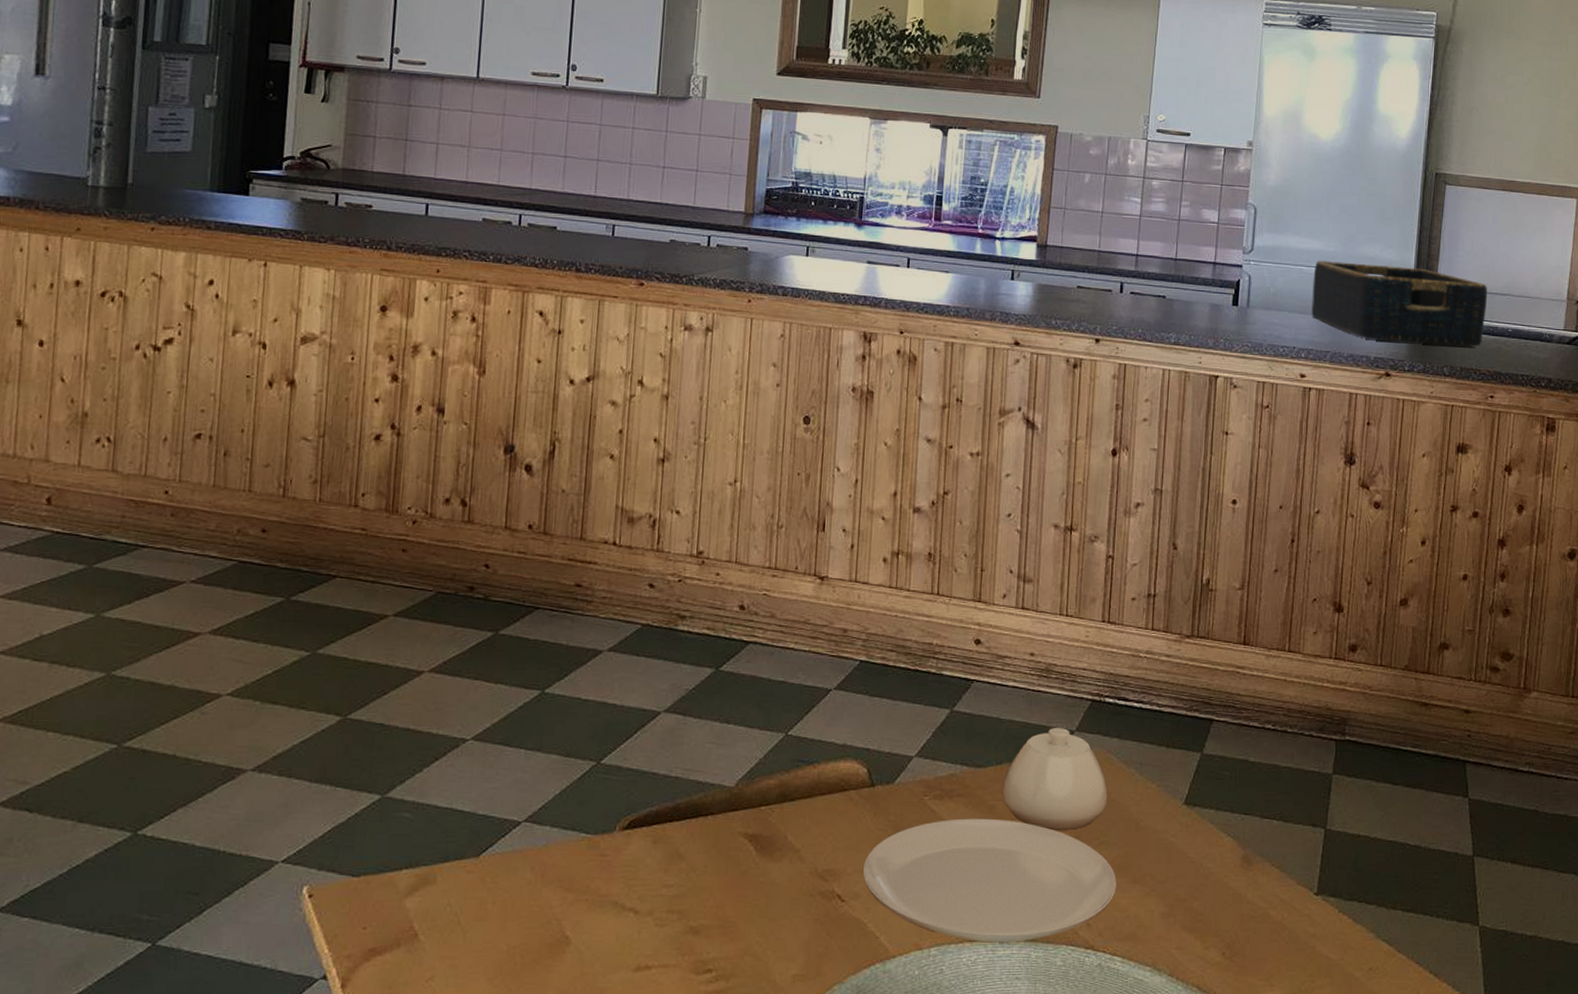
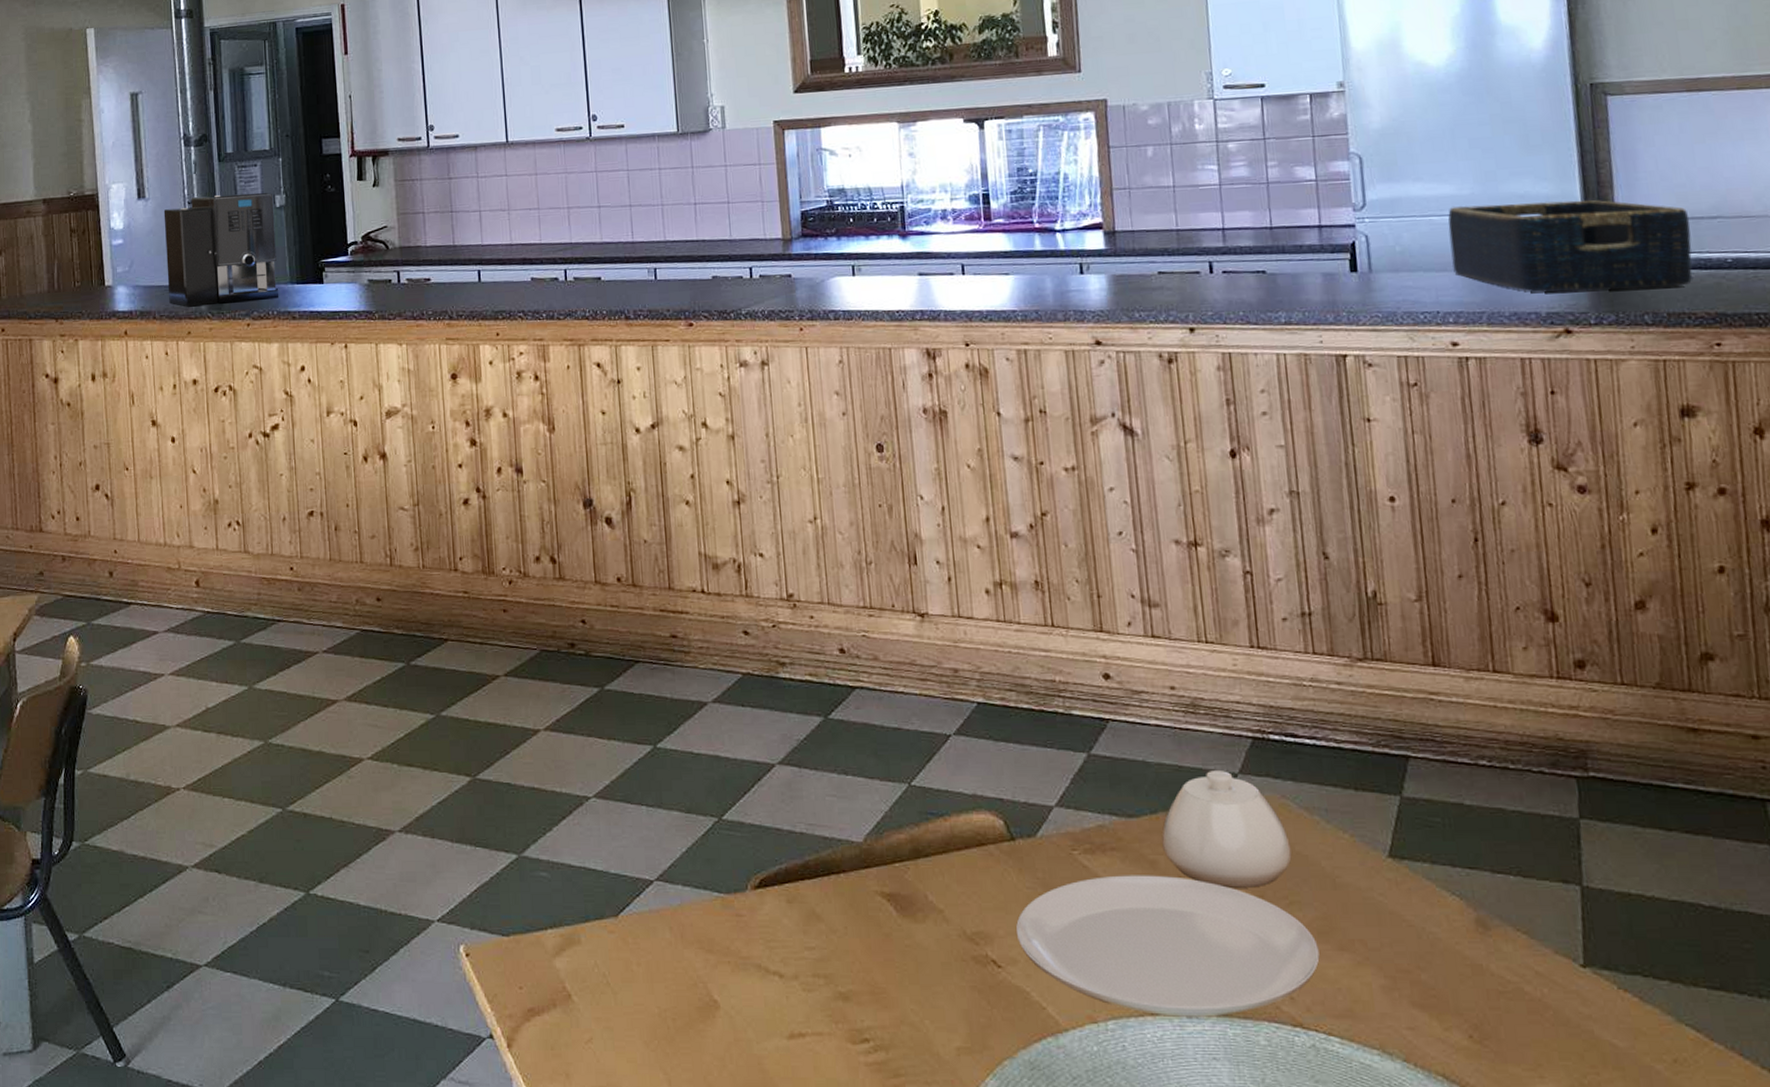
coffee machine: none [58,82,203,206] -> present [163,192,279,307]

